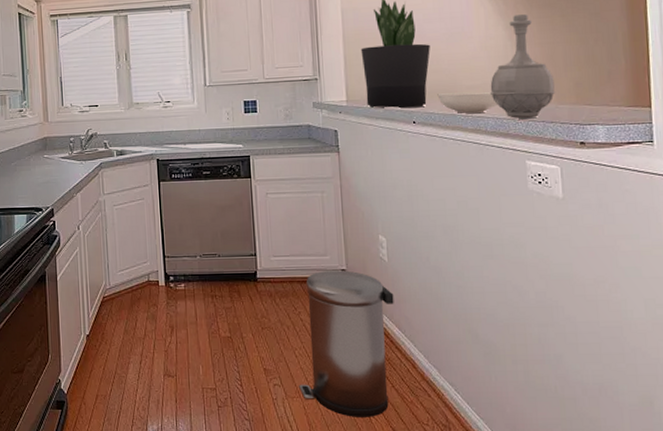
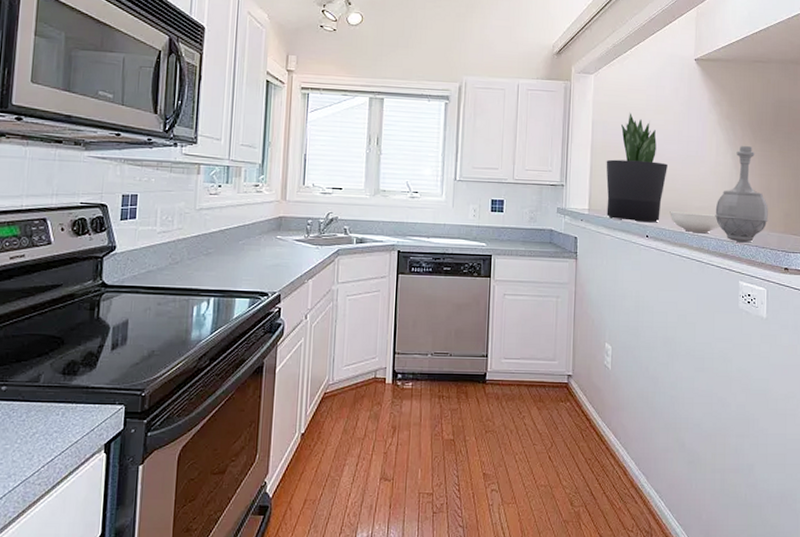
pedal bin: present [299,270,394,417] -> none [515,376,613,524]

